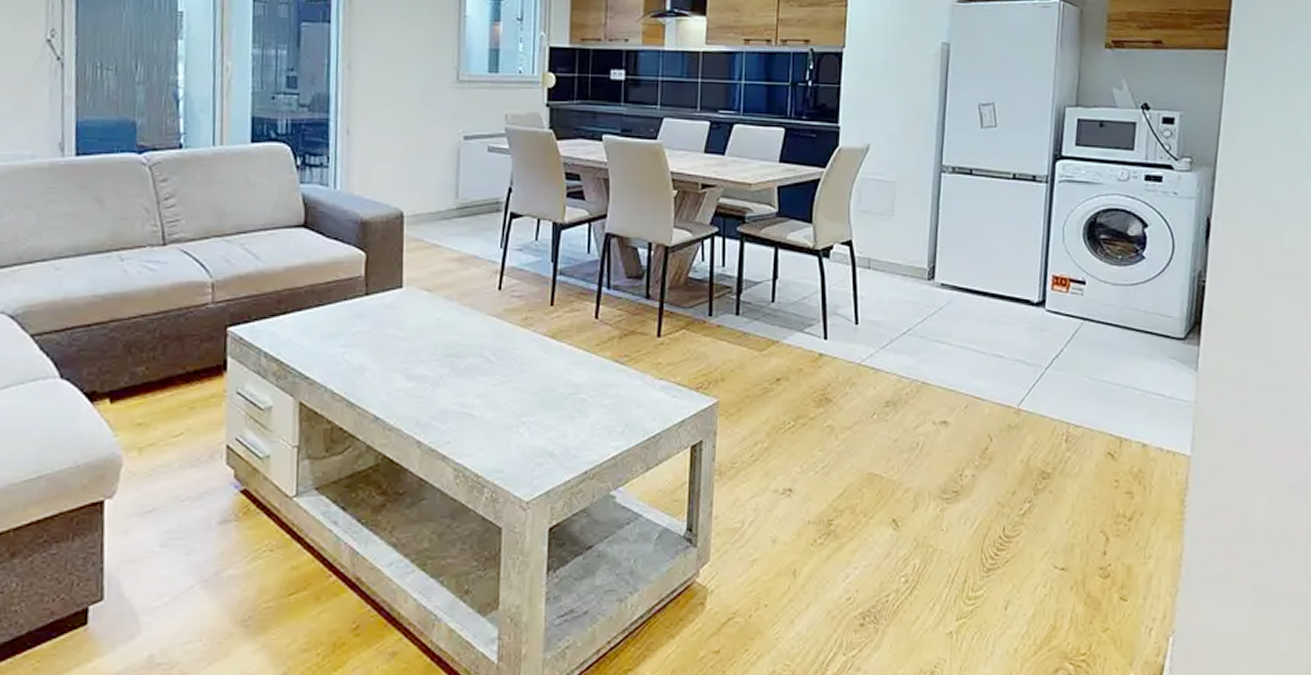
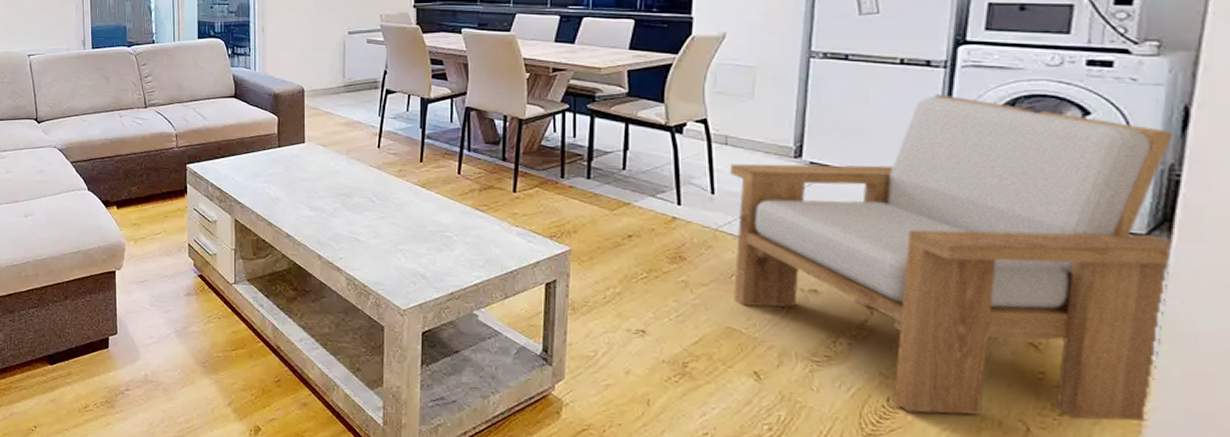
armchair: none [872,209,1201,539] -> present [729,94,1174,421]

